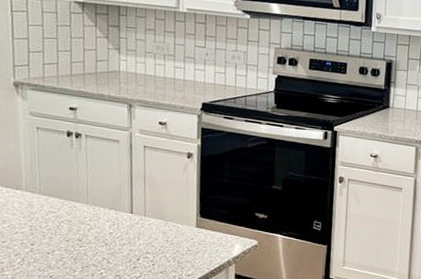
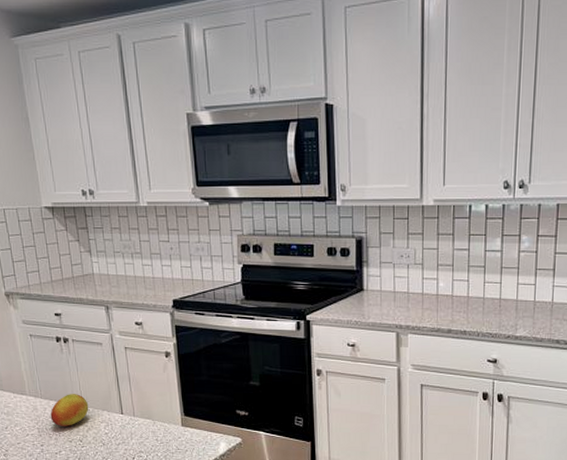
fruit: none [47,191,95,225] -> present [50,394,89,426]

